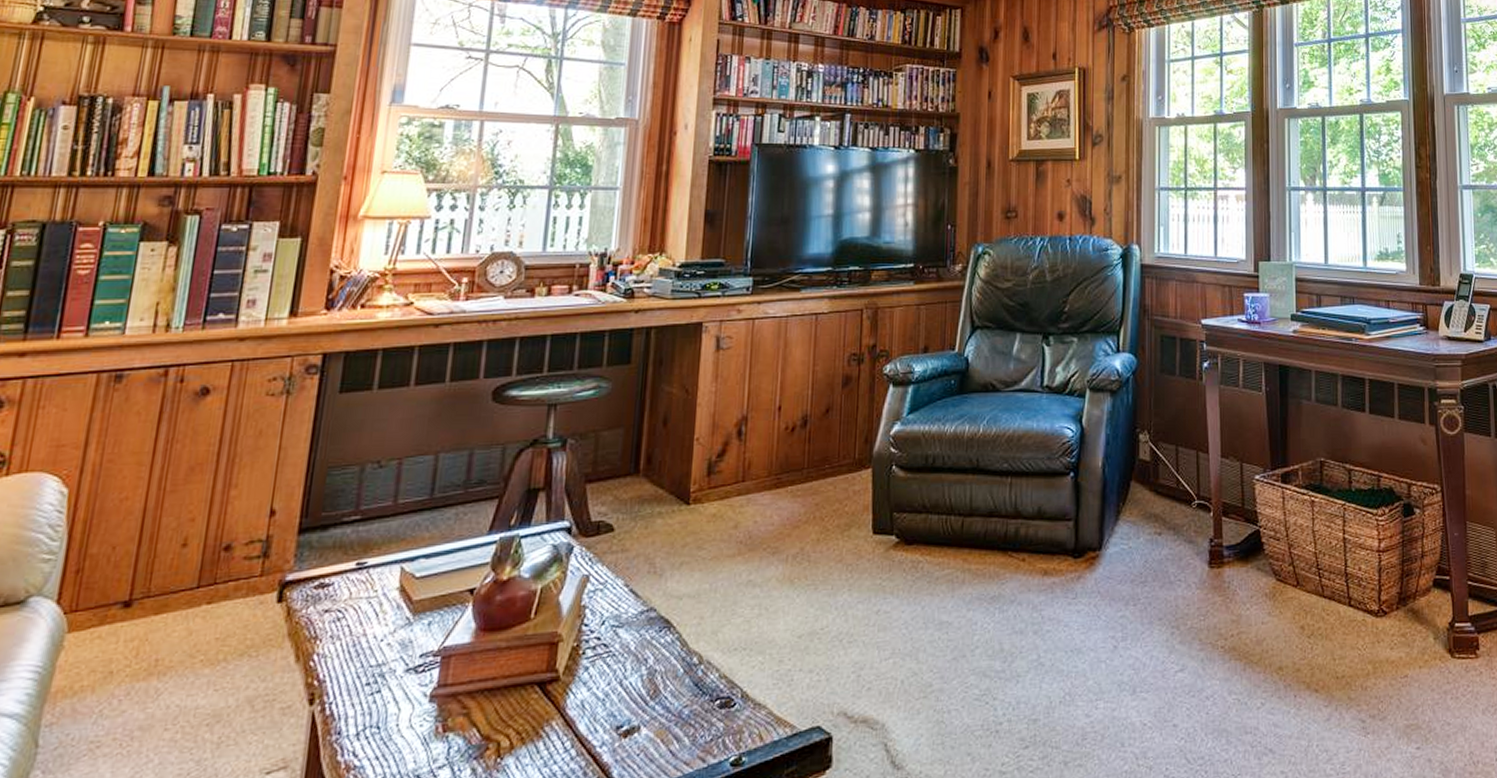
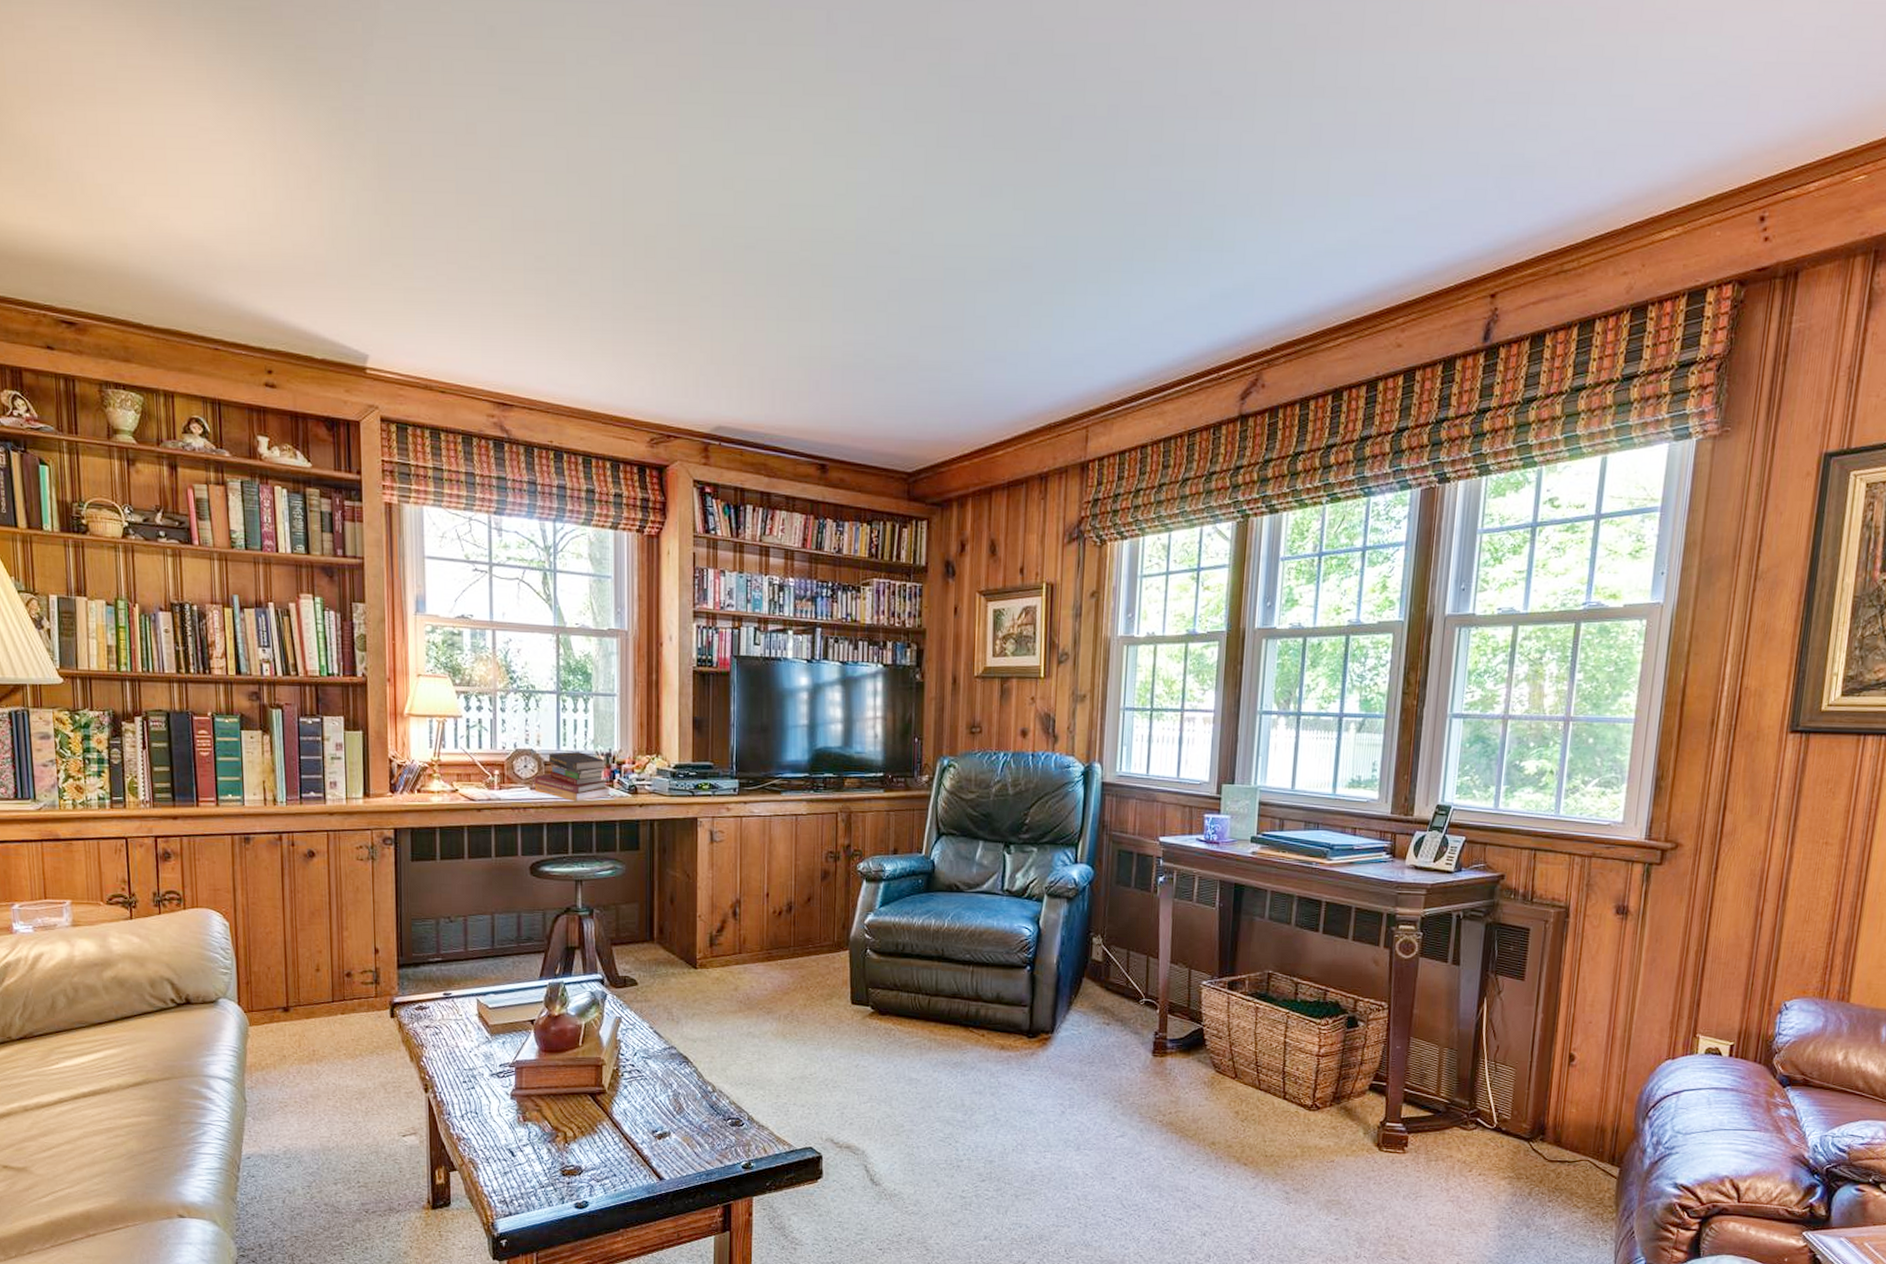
books: none [509,252,601,312] -> present [534,751,609,803]

